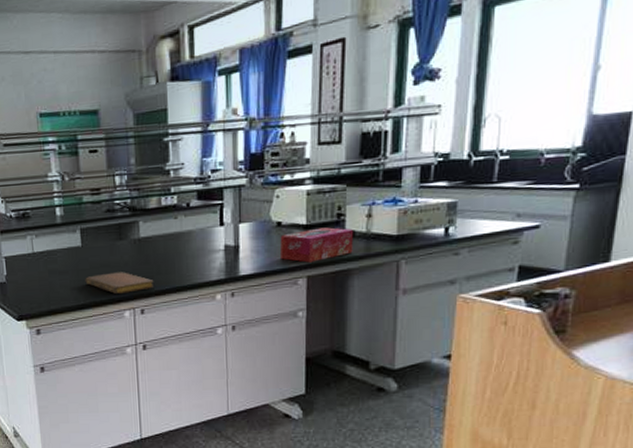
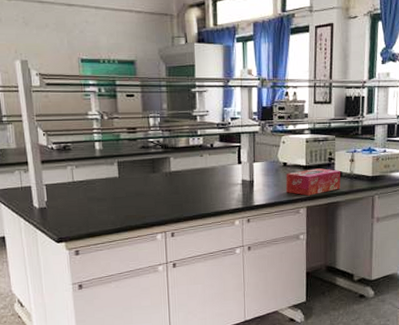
notebook: present [85,272,154,295] -> none [121,200,183,220]

